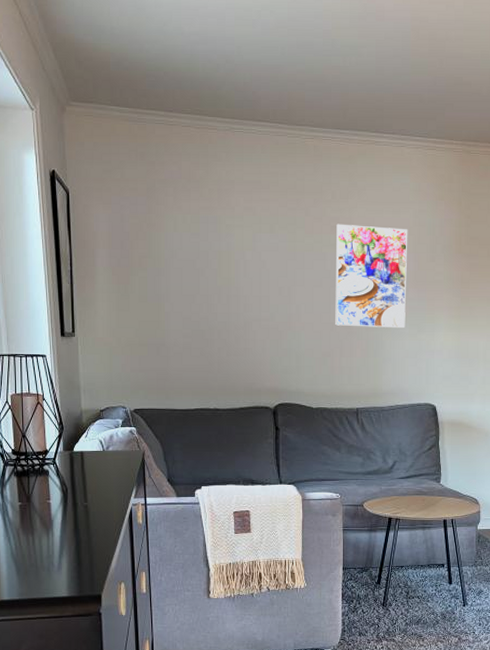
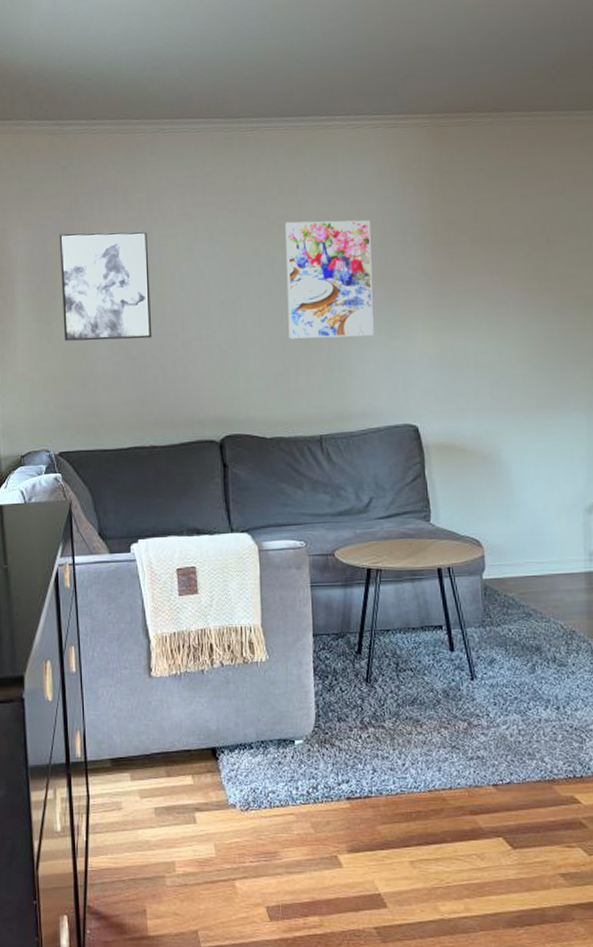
wall art: none [137,215,219,316] -> present [59,231,152,341]

